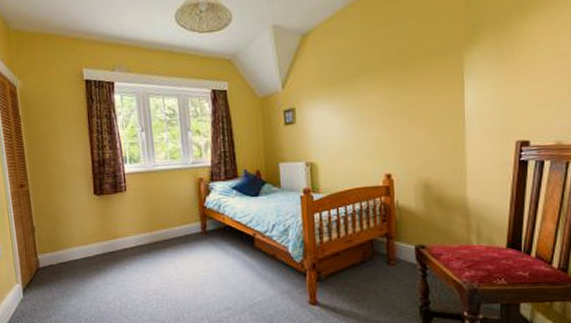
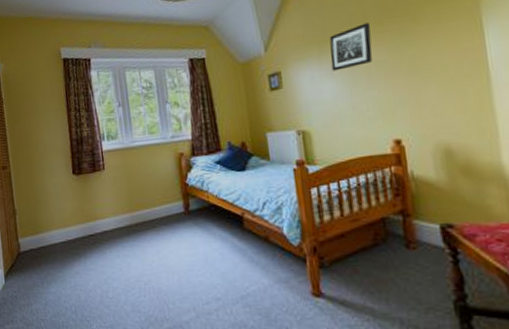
wall art: none [339,69,375,111] -> present [329,22,373,71]

